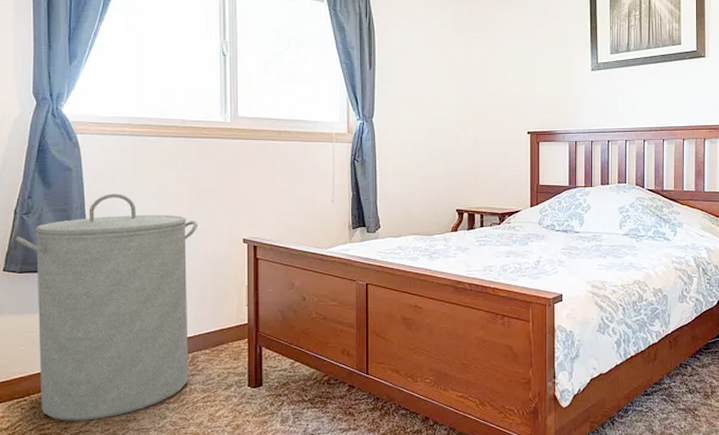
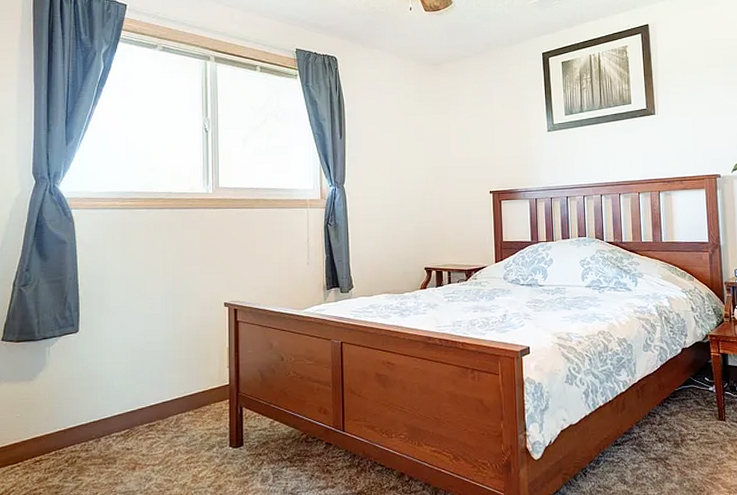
laundry hamper: present [15,193,198,421] -> none [13,263,182,486]

